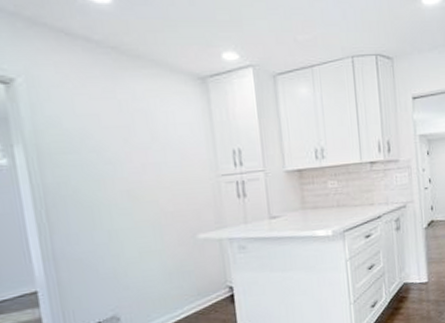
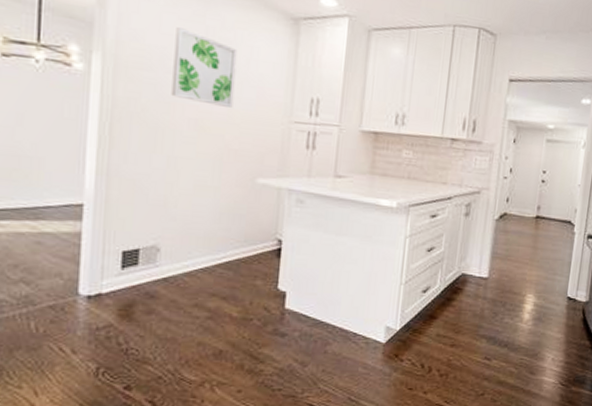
wall art: none [90,107,160,174] -> present [171,27,238,108]

